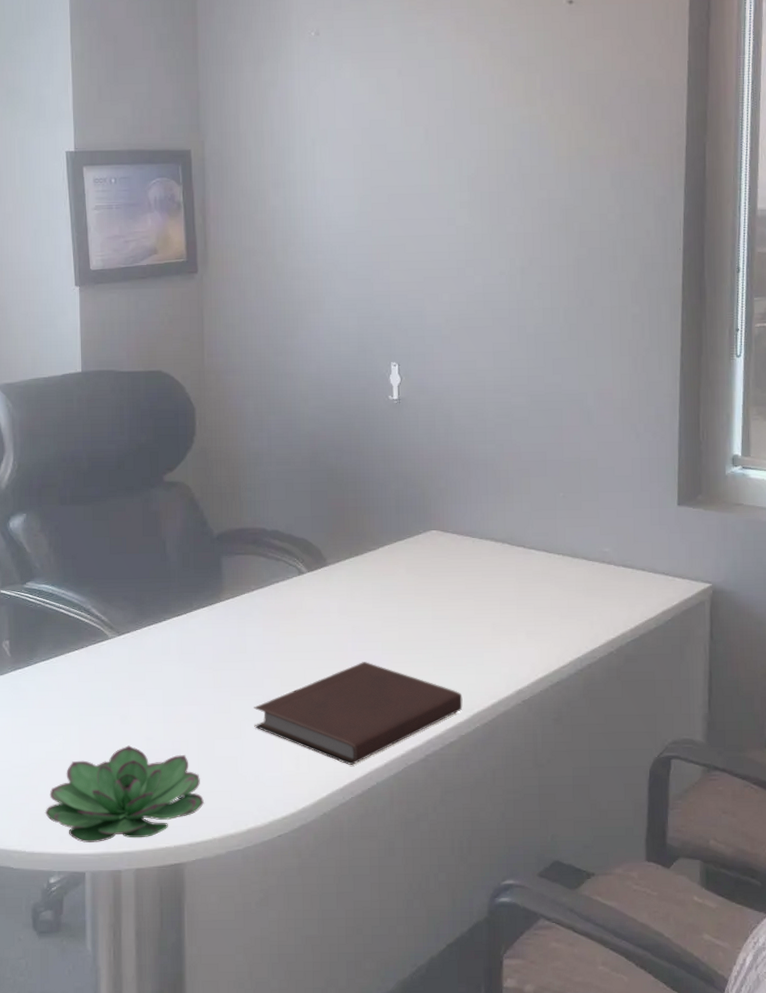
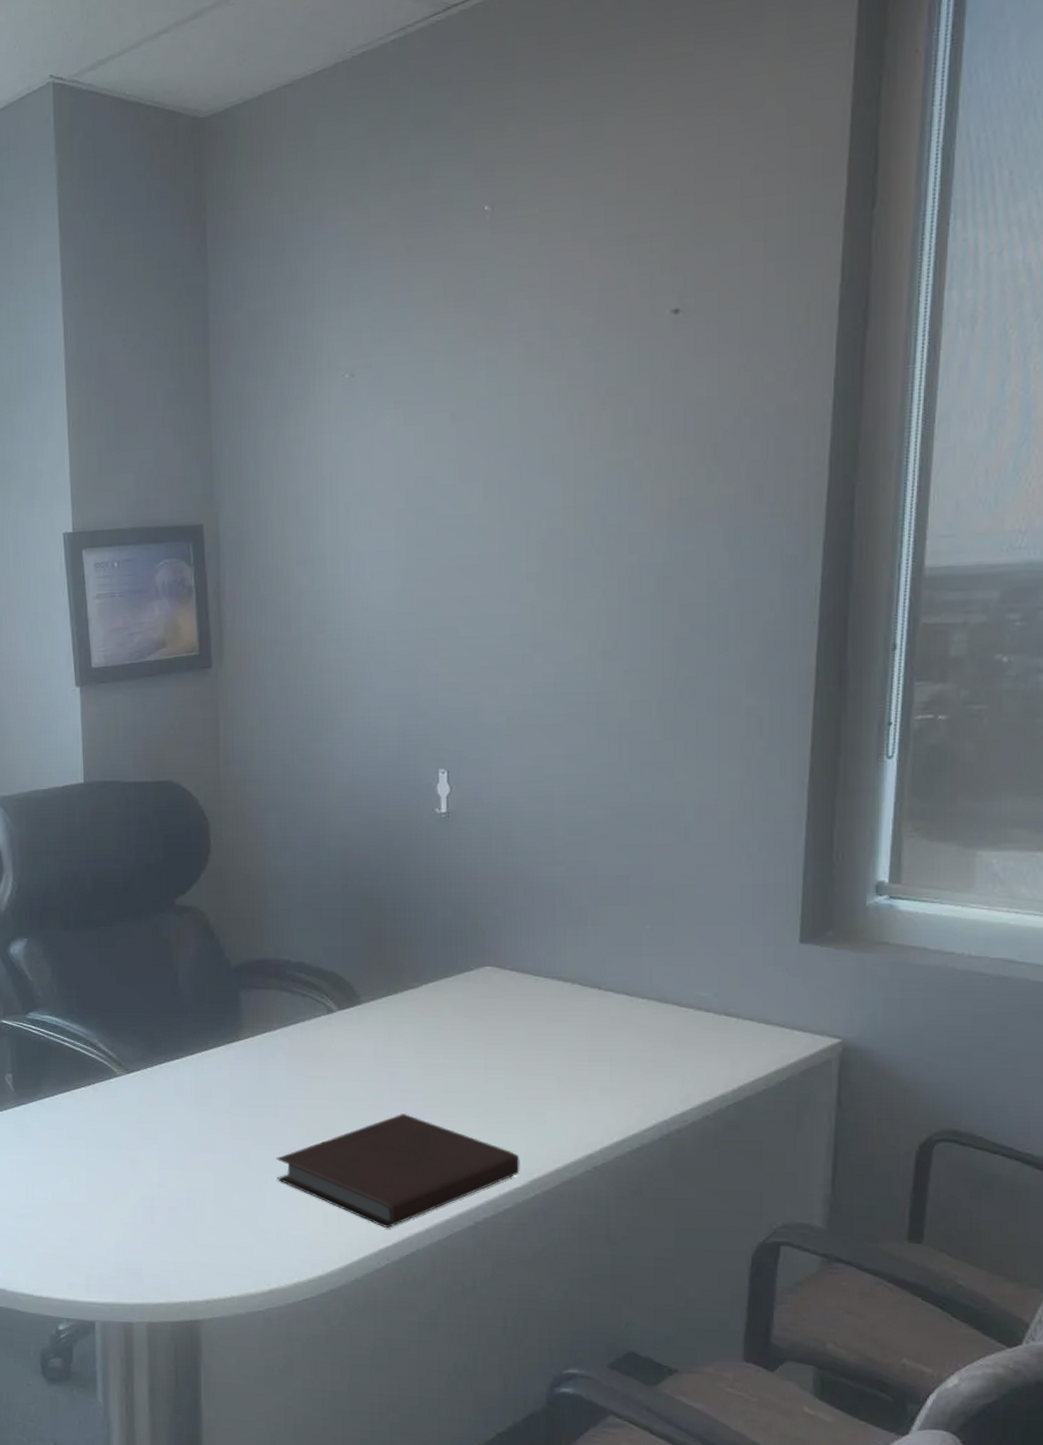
succulent plant: present [44,745,205,843] -> none [52,1191,222,1292]

